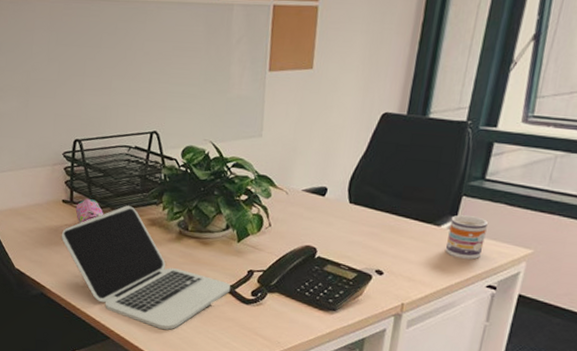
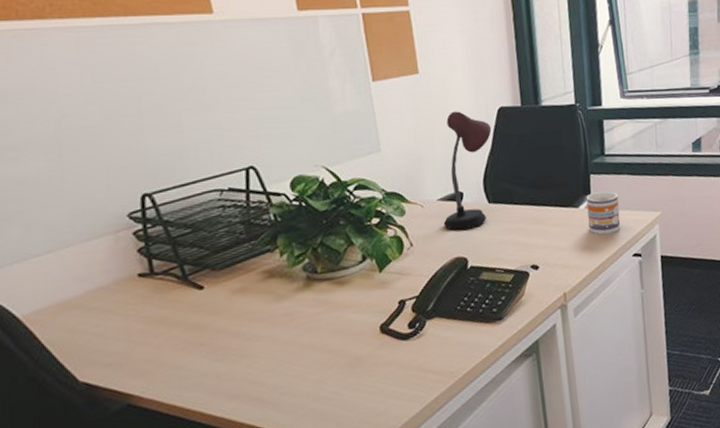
laptop: present [62,205,231,330] -> none [145,261,384,402]
pencil case: present [75,199,103,224] -> none [159,263,201,299]
desk lamp: none [302,110,371,223] -> present [443,111,492,231]

